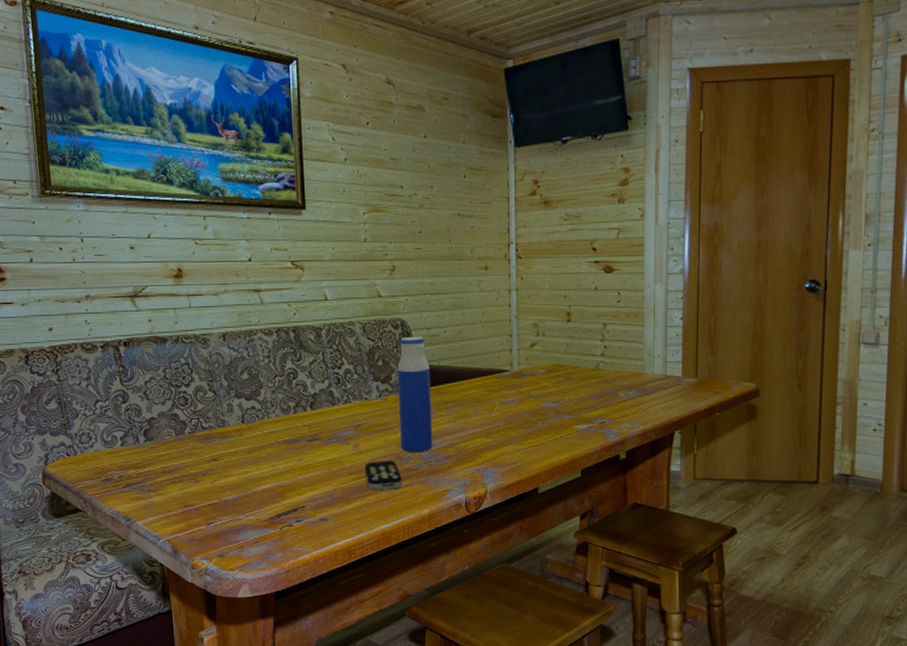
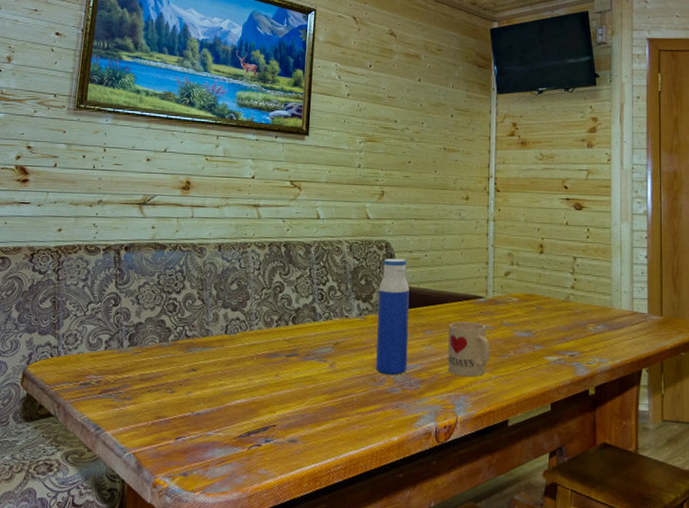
remote control: present [364,460,403,490] -> none [338,381,375,413]
mug: none [474,396,517,450] -> present [448,321,490,377]

